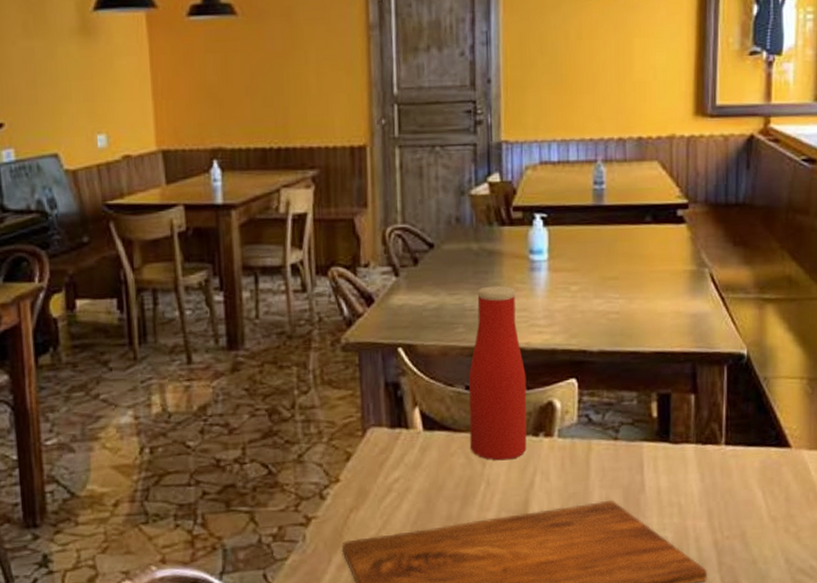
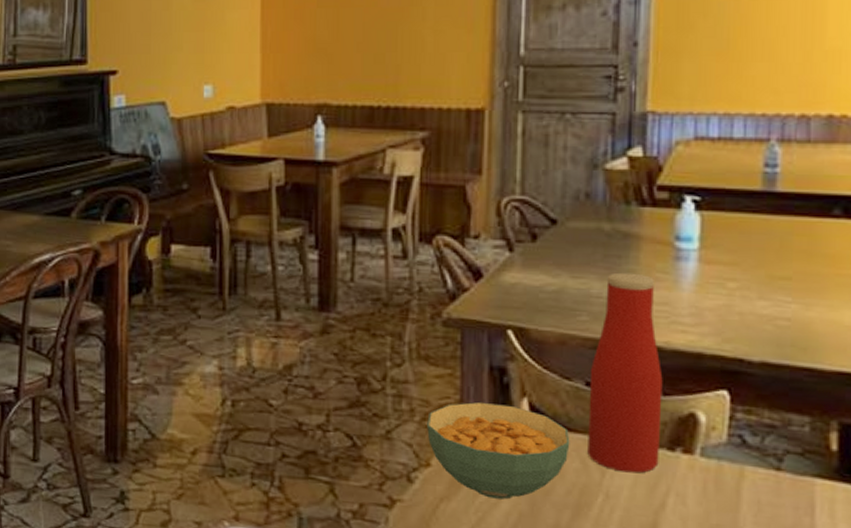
cereal bowl: none [334,415,456,502] -> present [427,402,570,500]

